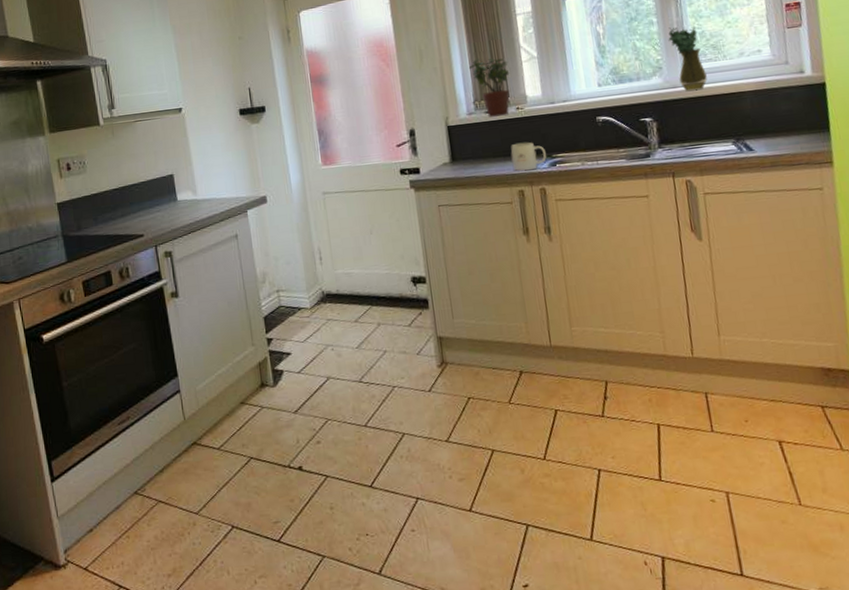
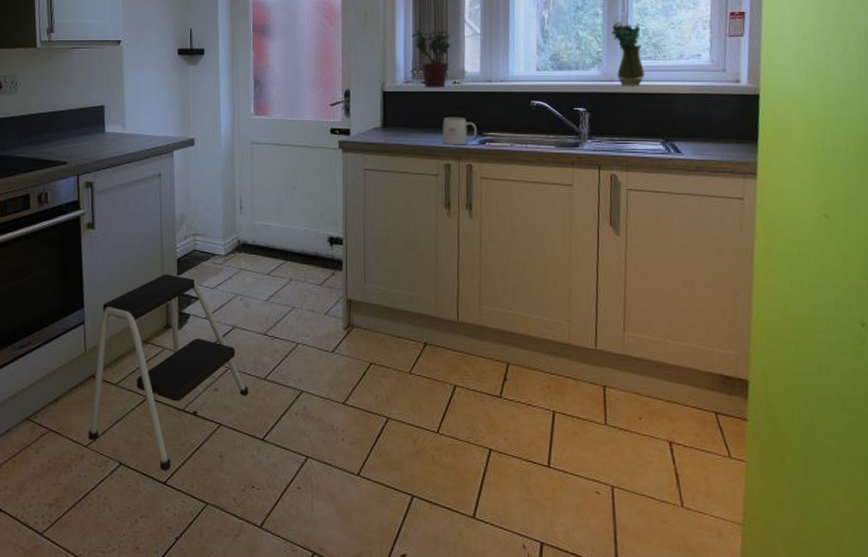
step stool: none [195,332,351,528] -> present [88,274,249,470]

